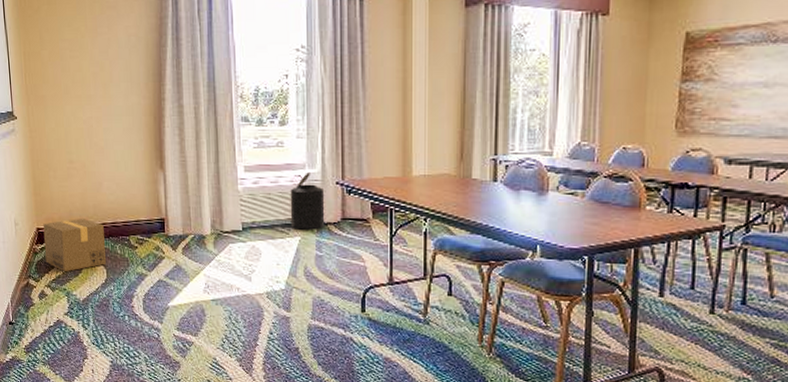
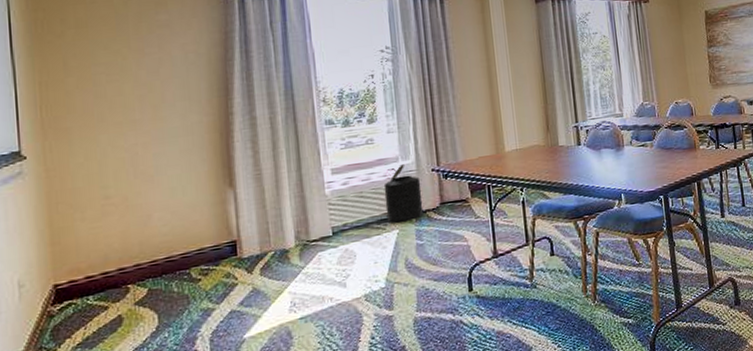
cardboard box: present [43,219,106,272] -> none [63,260,157,331]

